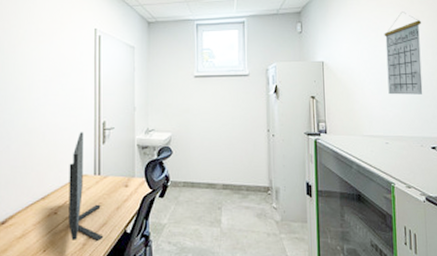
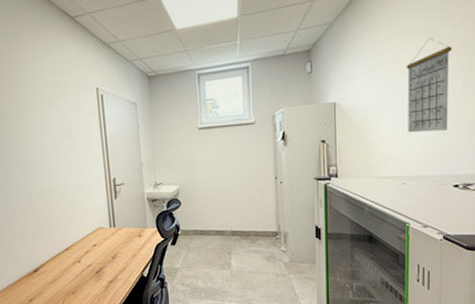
monitor: present [68,132,104,241] -> none [86,189,124,284]

